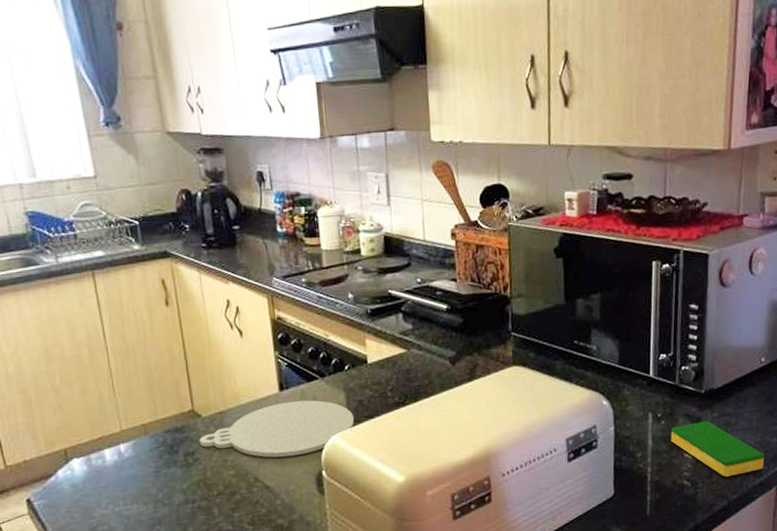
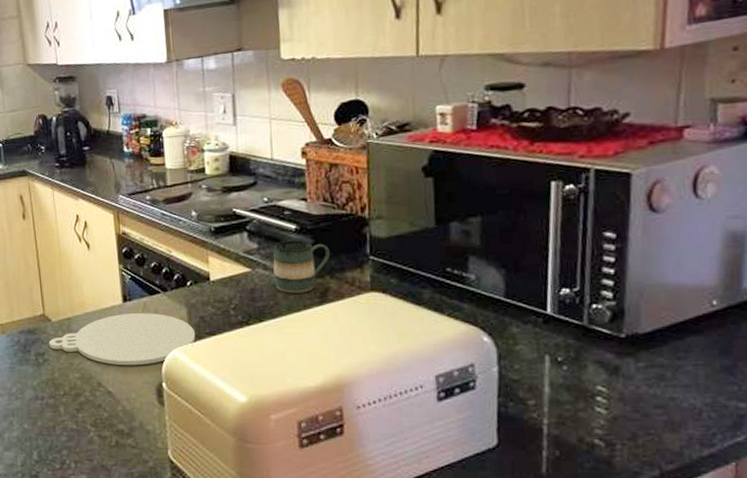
mug: none [426,319,478,372] -> present [272,240,331,294]
dish sponge: present [670,421,765,477] -> none [576,371,718,441]

